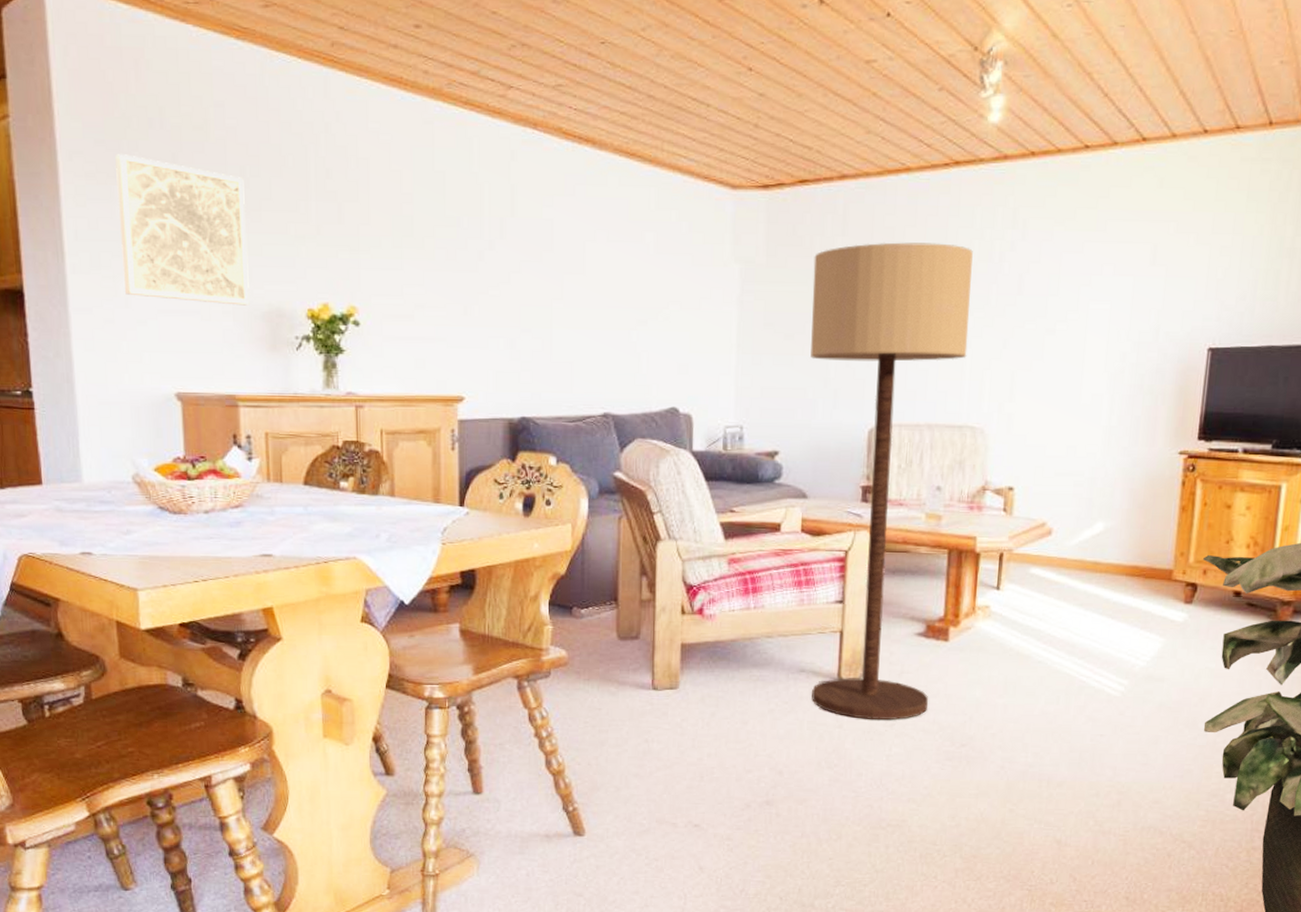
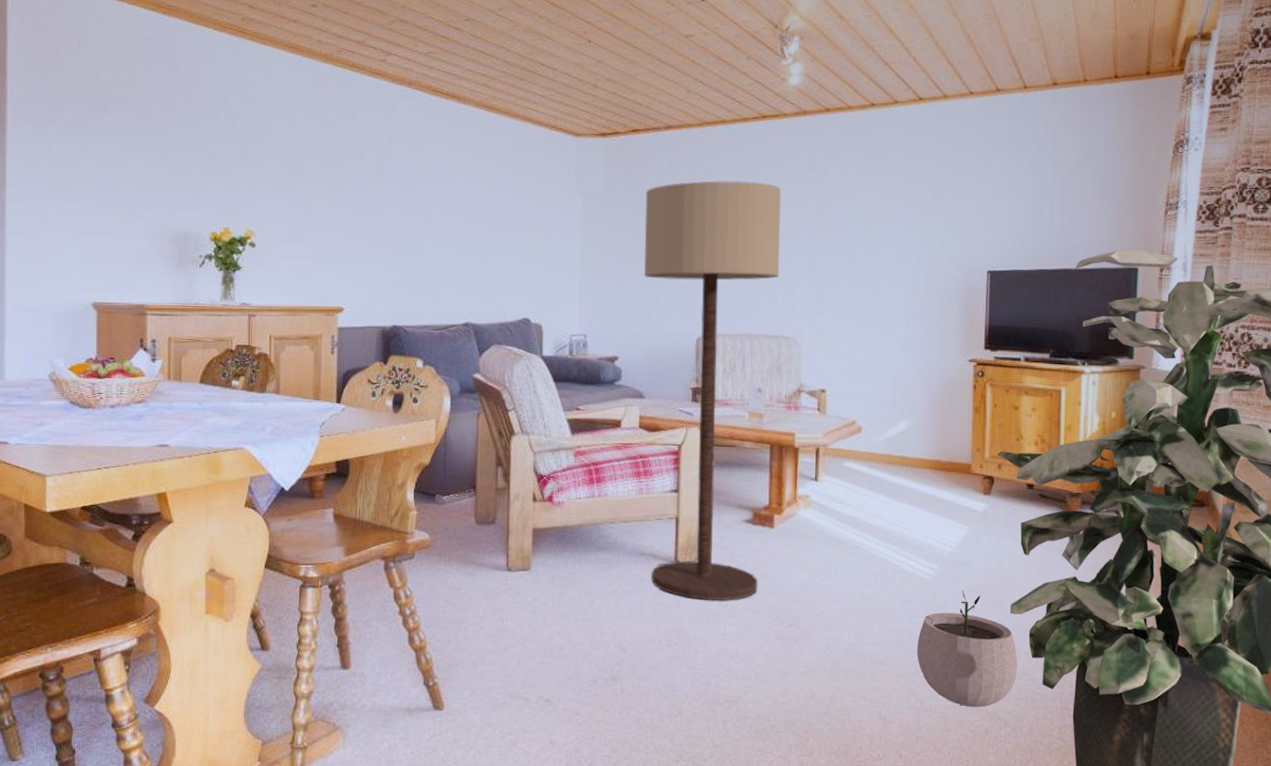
wall art: present [115,154,250,306] -> none [54,104,163,229]
plant pot: none [1098,708,1209,830] -> present [917,591,1018,707]

